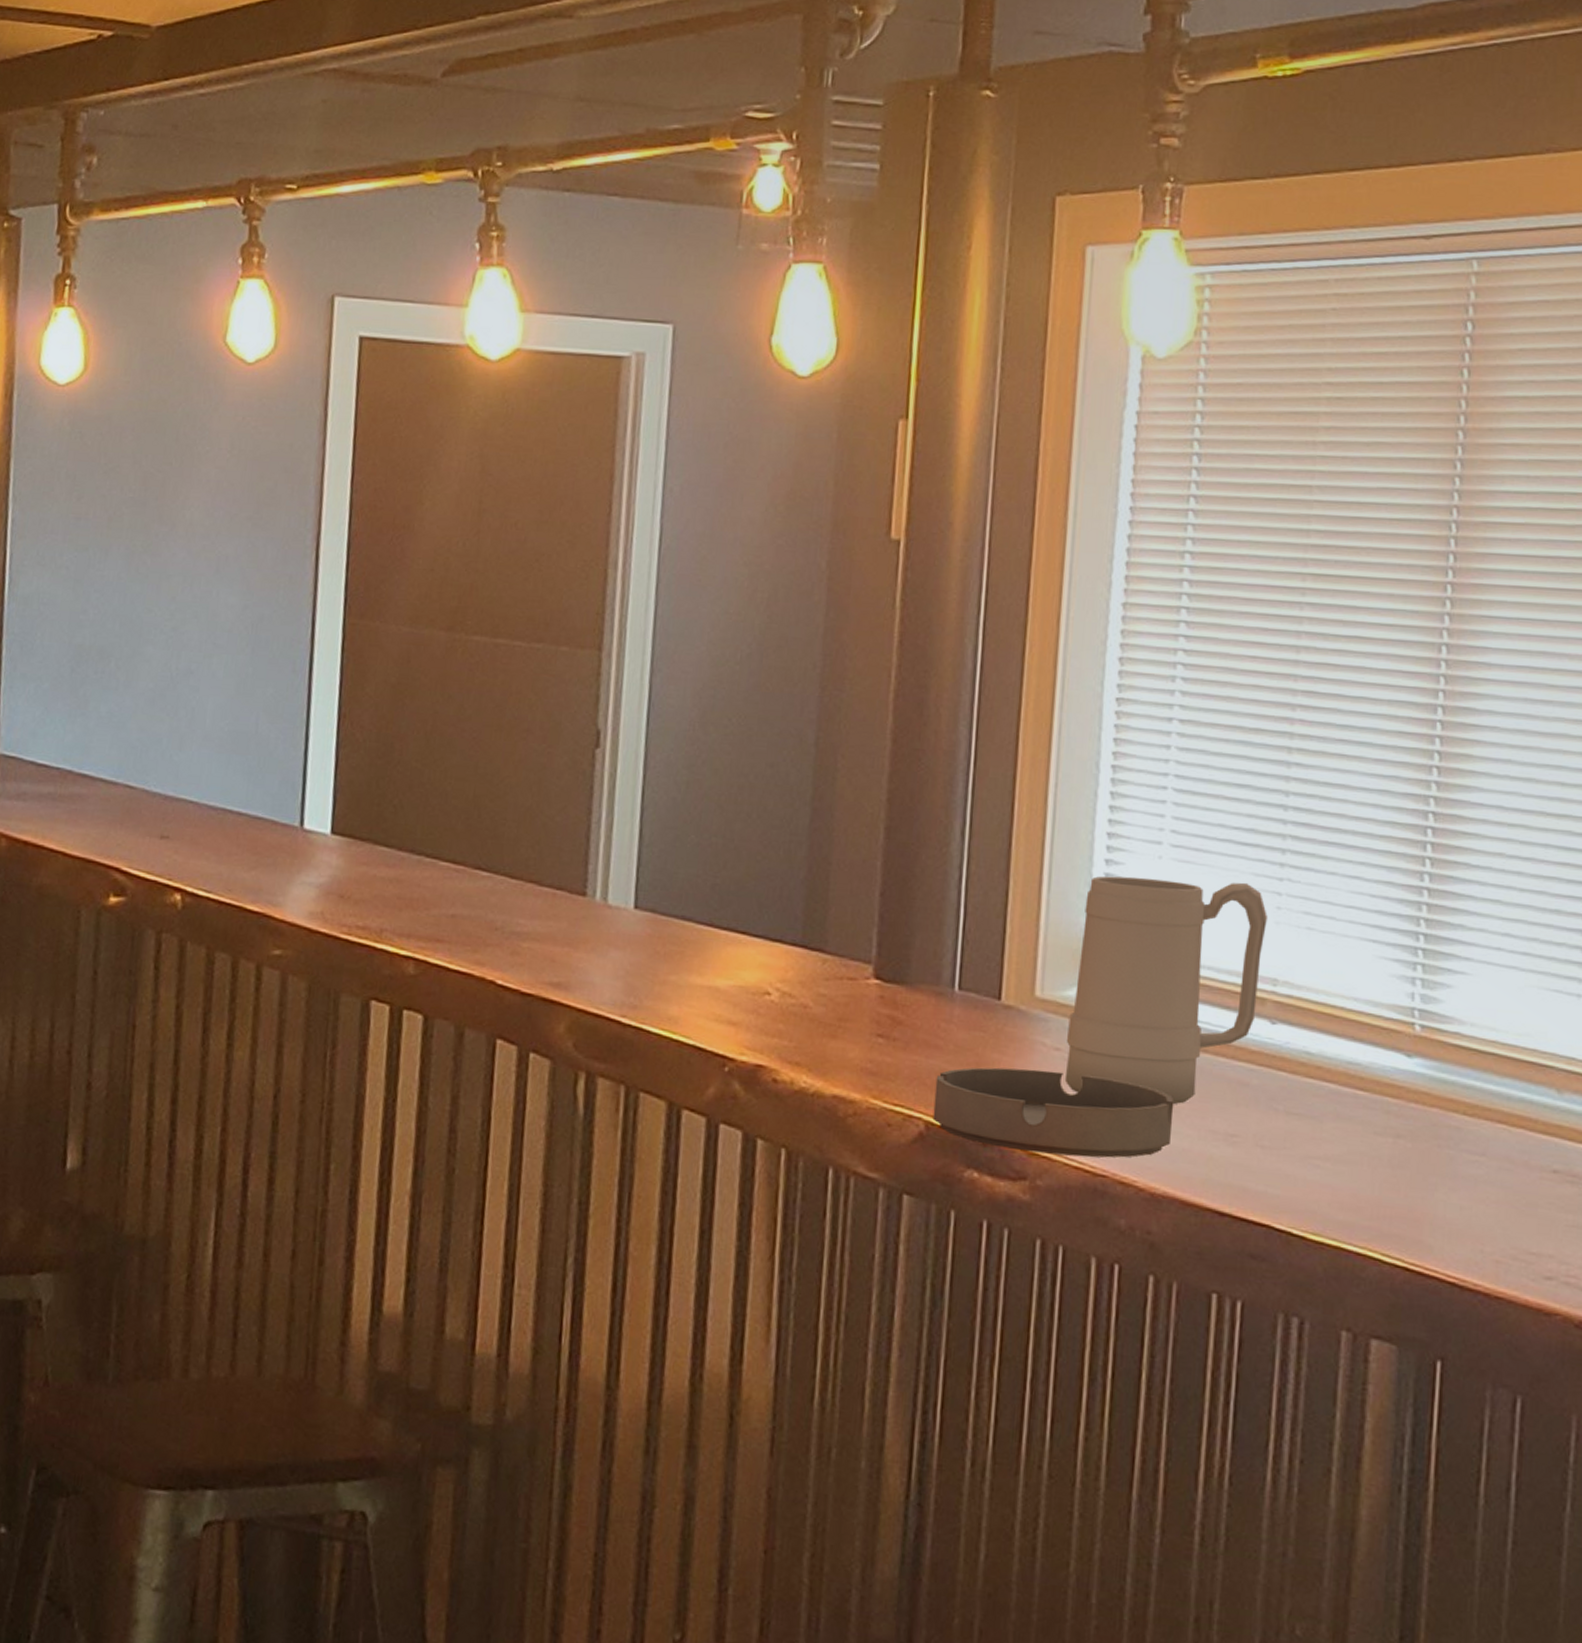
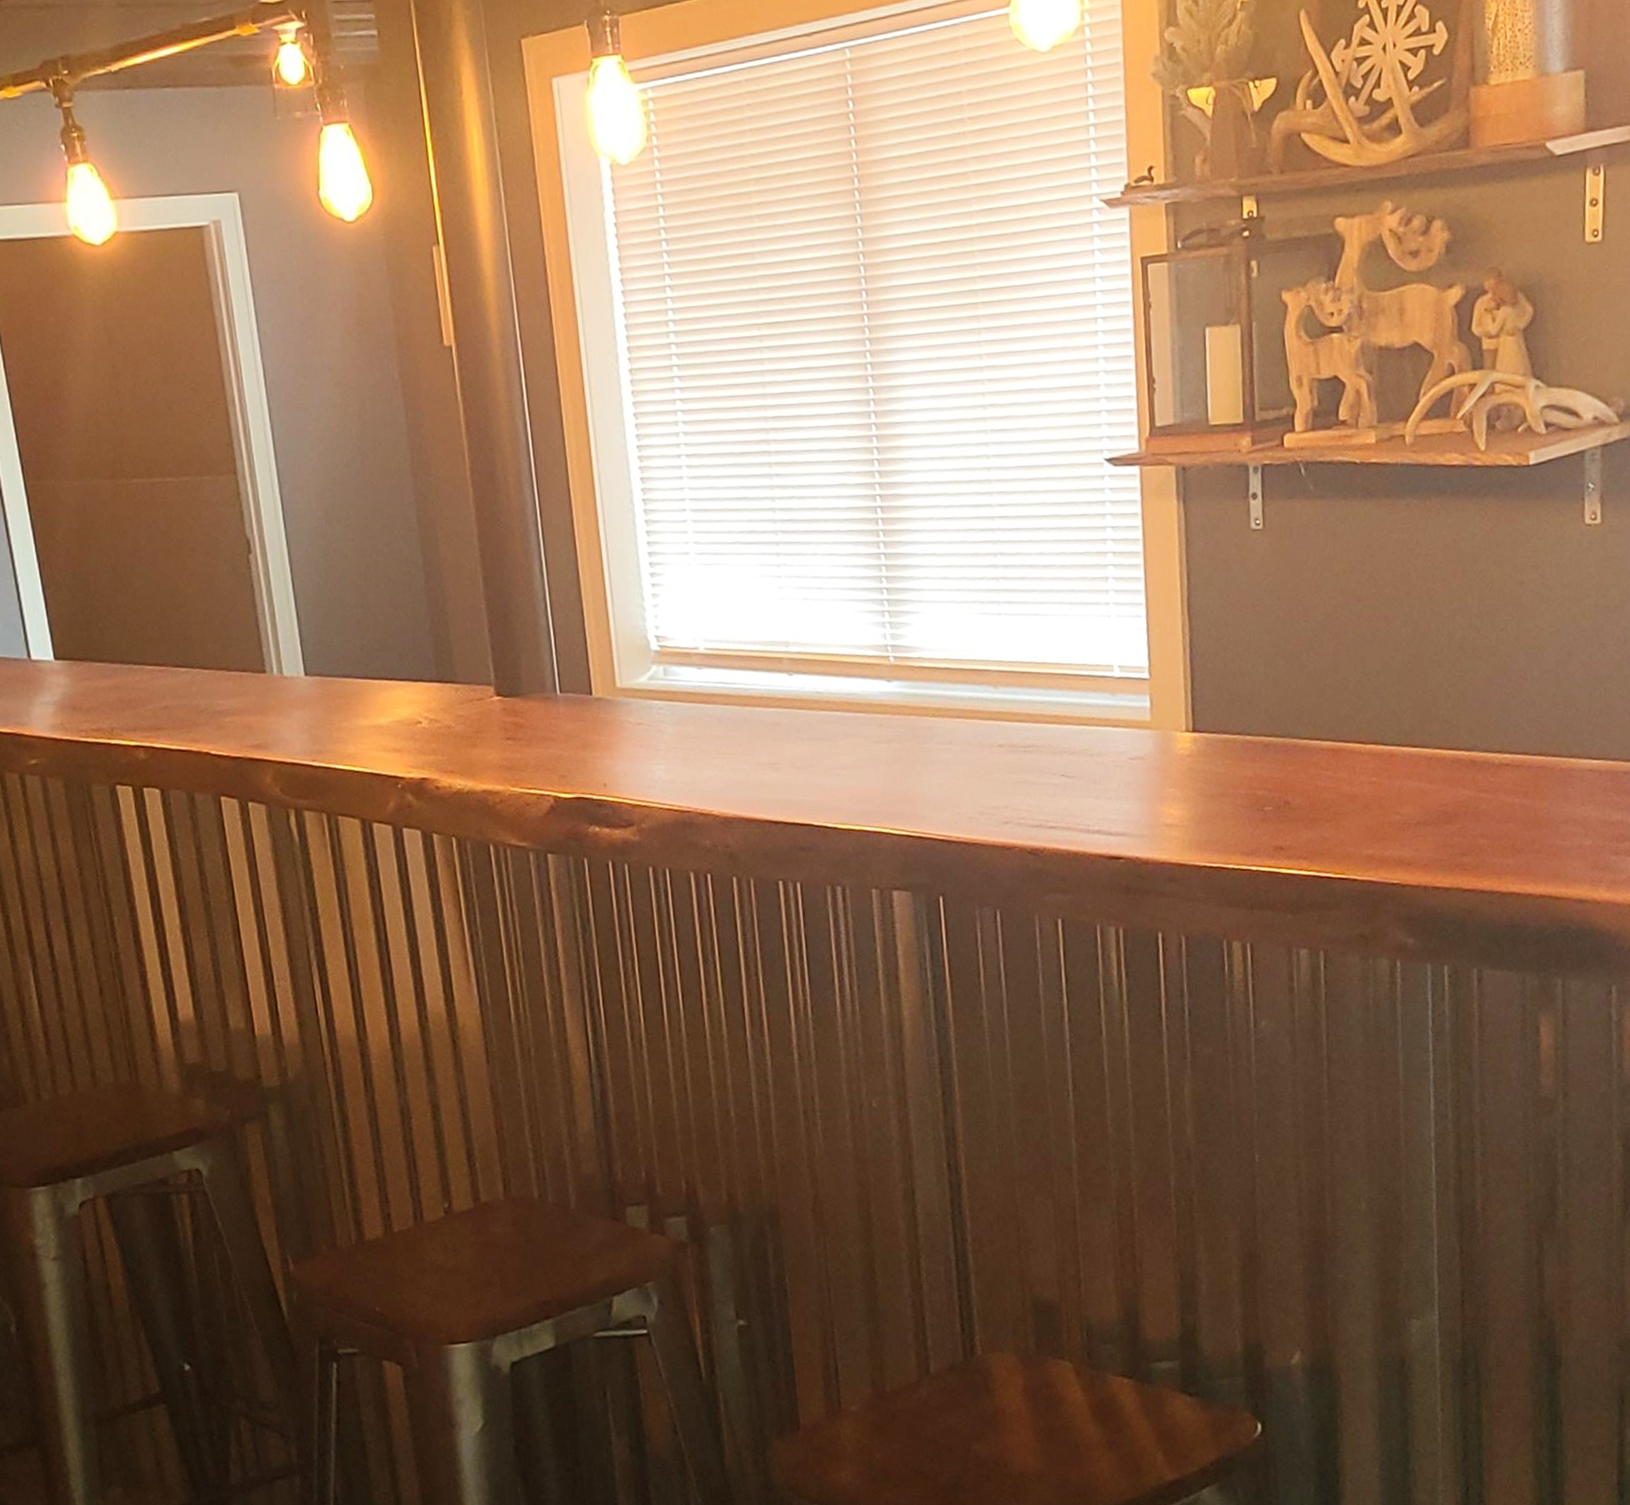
ashtray: present [932,1067,1174,1158] -> none [555,738,732,805]
beer mug: present [1064,875,1267,1104] -> none [641,572,777,754]

